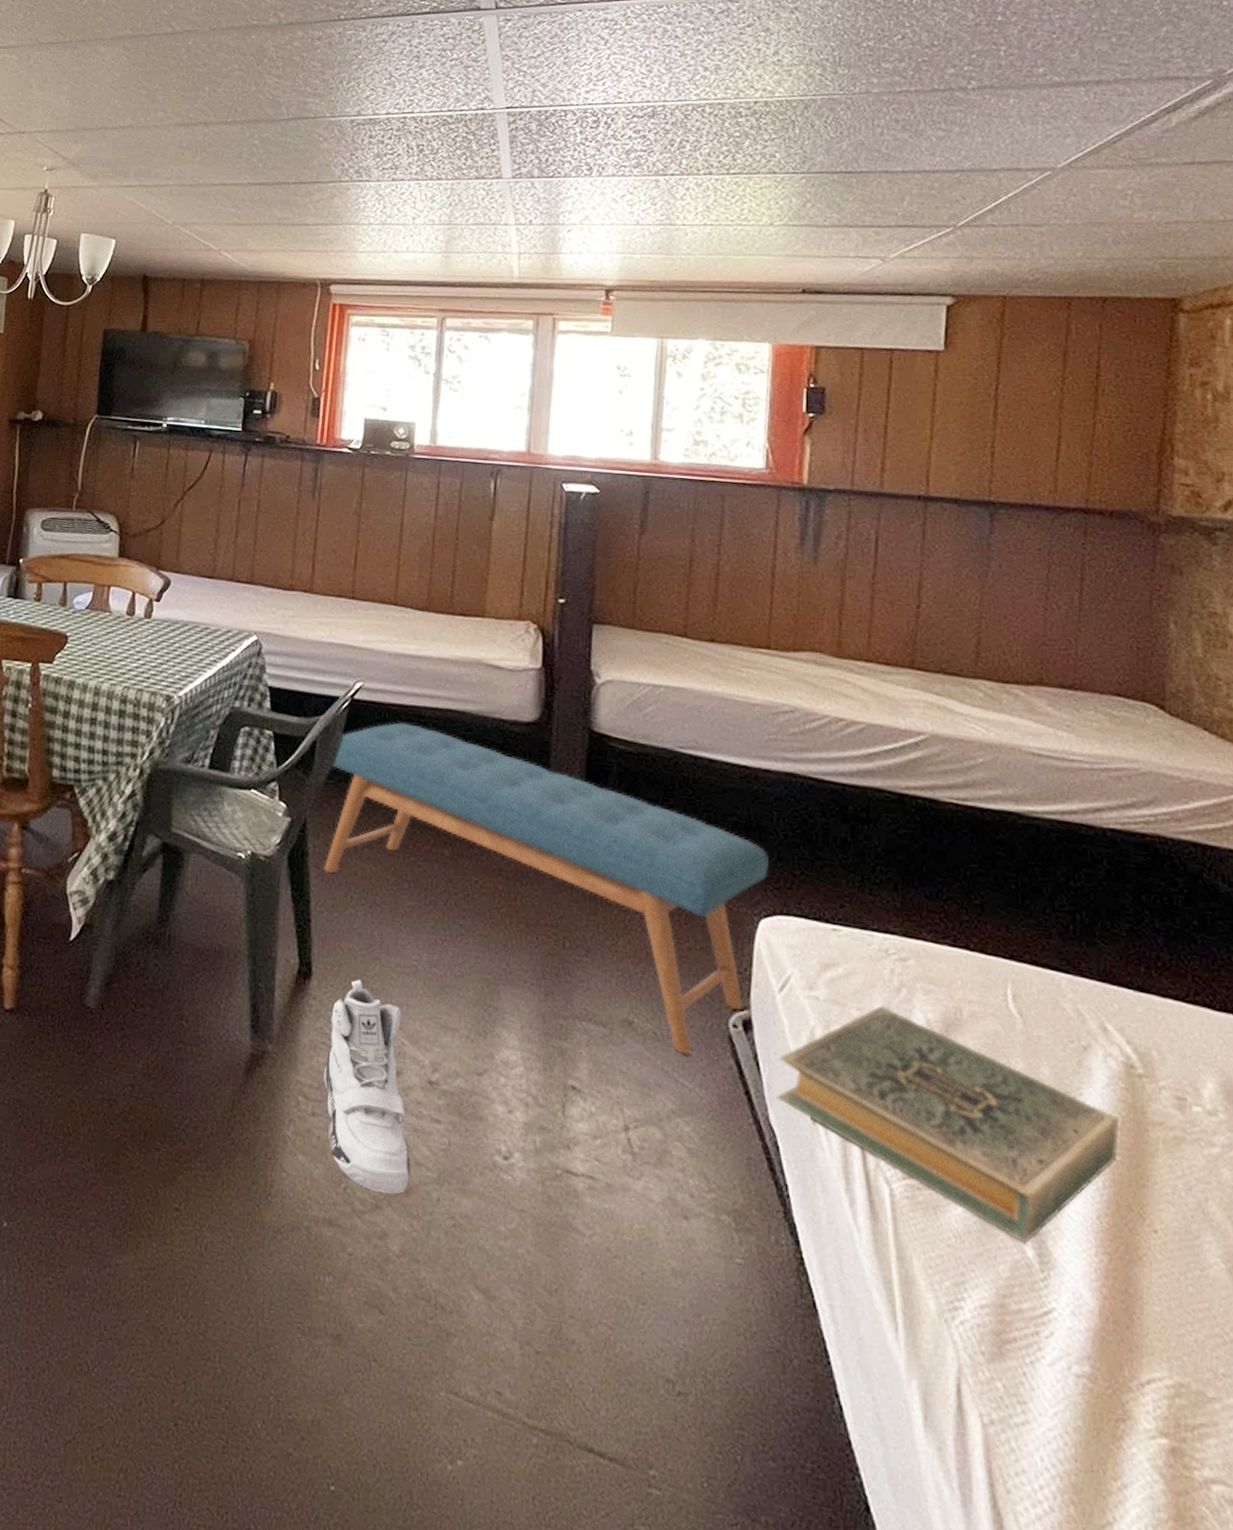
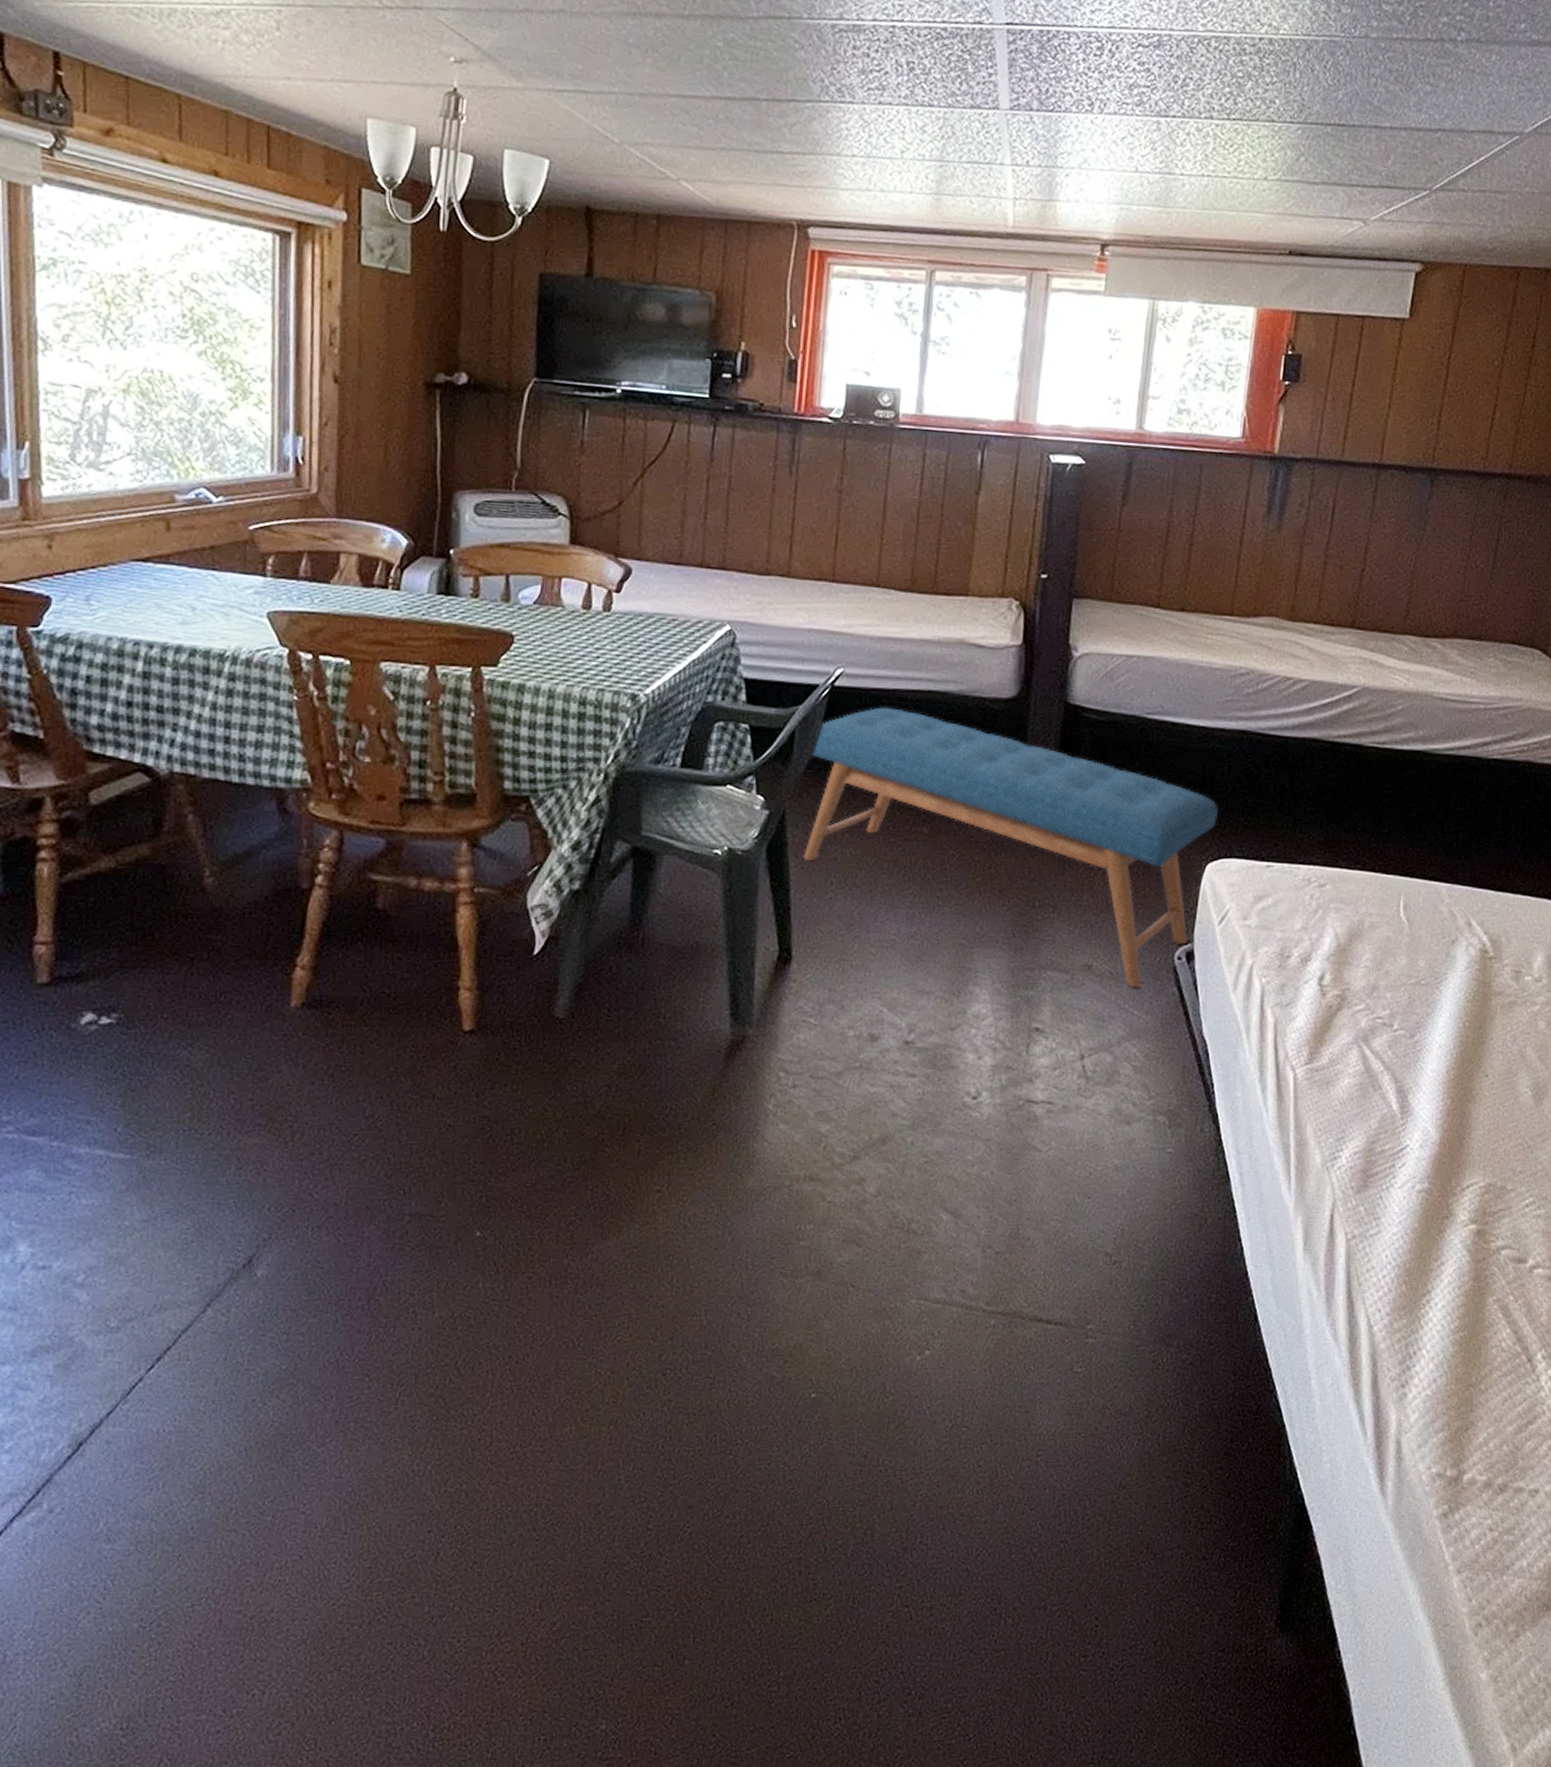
sneaker: present [323,979,411,1194] -> none [804,958,888,1145]
hardback book: present [776,1005,1120,1244] -> none [1210,925,1472,1100]

